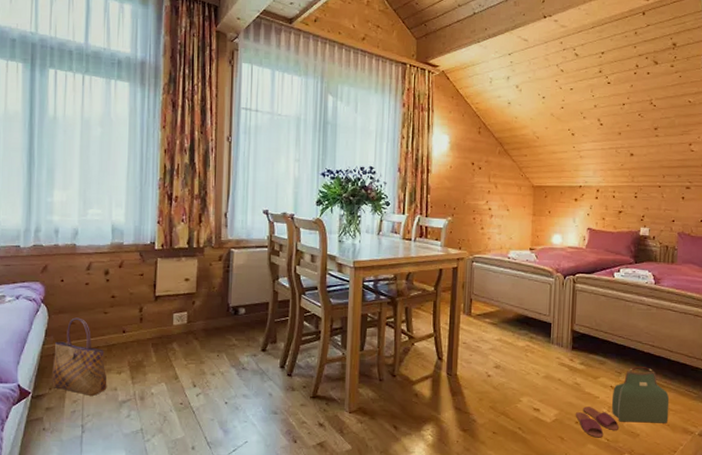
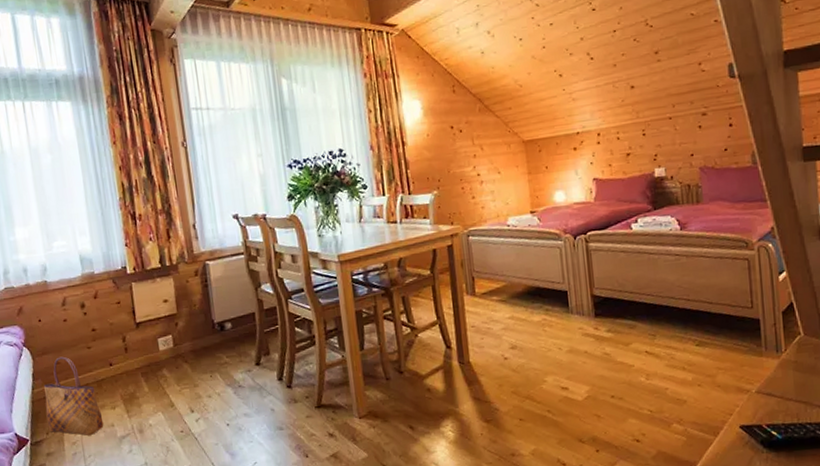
slippers: present [575,407,619,438] -> none [609,377,661,411]
handbag: present [611,367,670,423] -> none [649,324,718,390]

